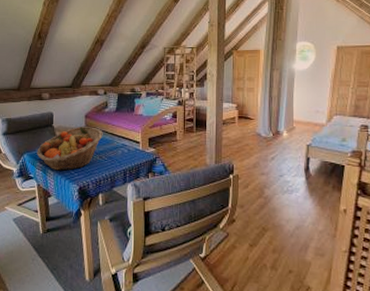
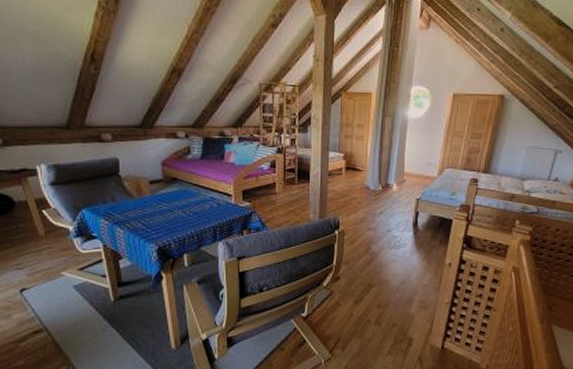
fruit basket: present [36,127,103,171] -> none [99,176,186,229]

